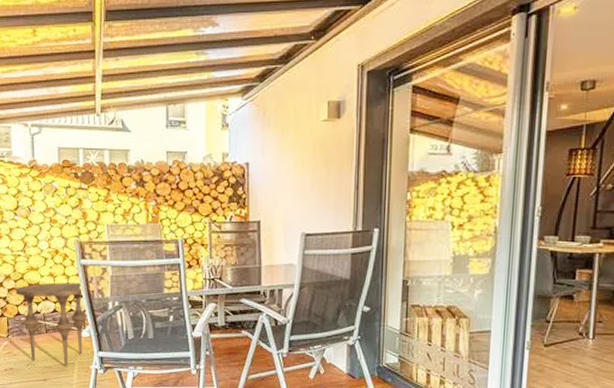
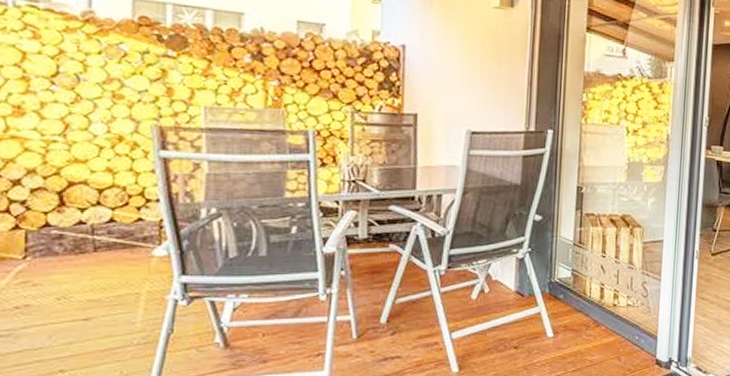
side table: present [15,282,86,367] -> none [44,181,164,299]

